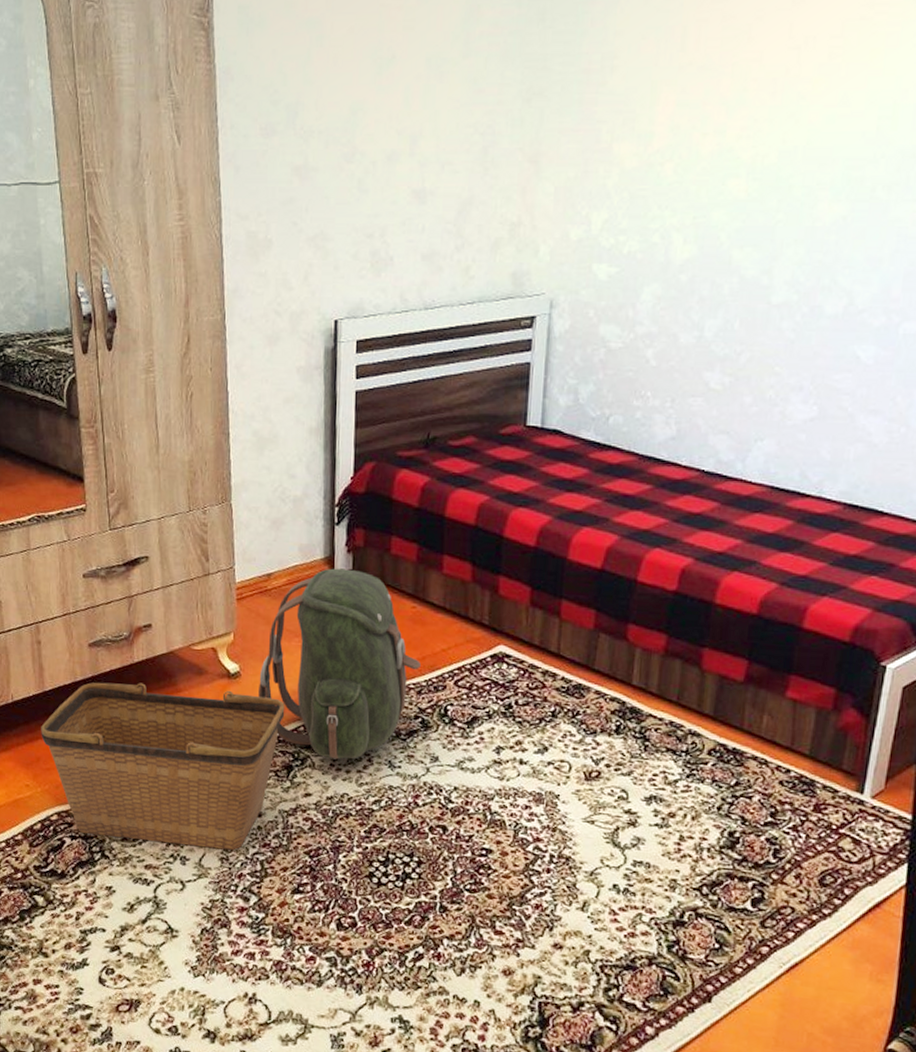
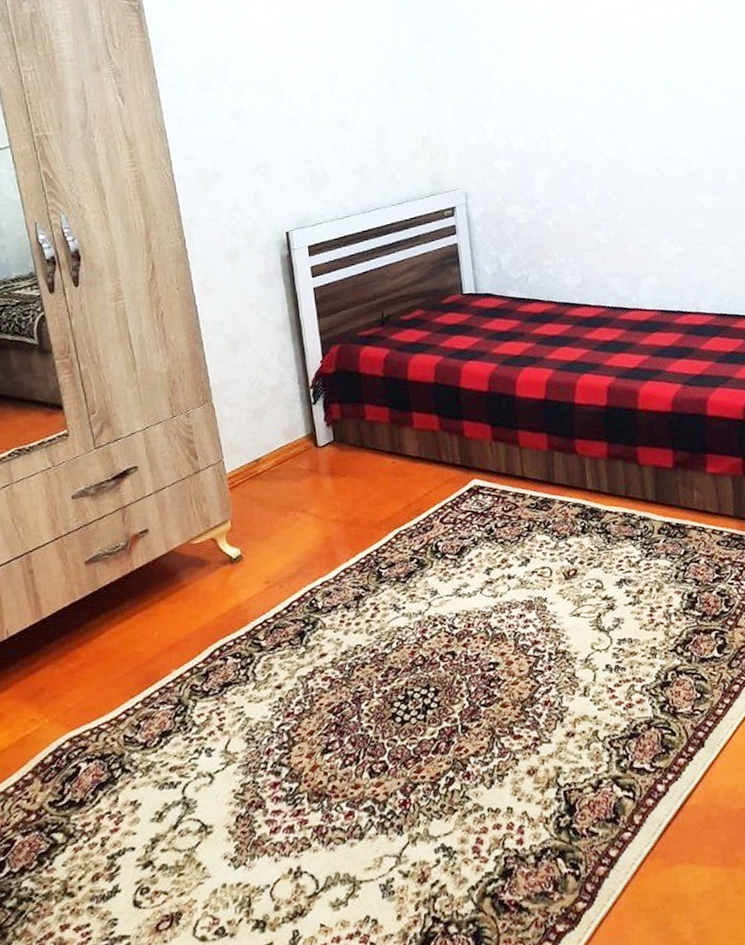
bicycle basket: present [41,682,285,851] -> none [42,571,291,754]
backpack: present [258,568,421,760] -> none [261,440,408,616]

